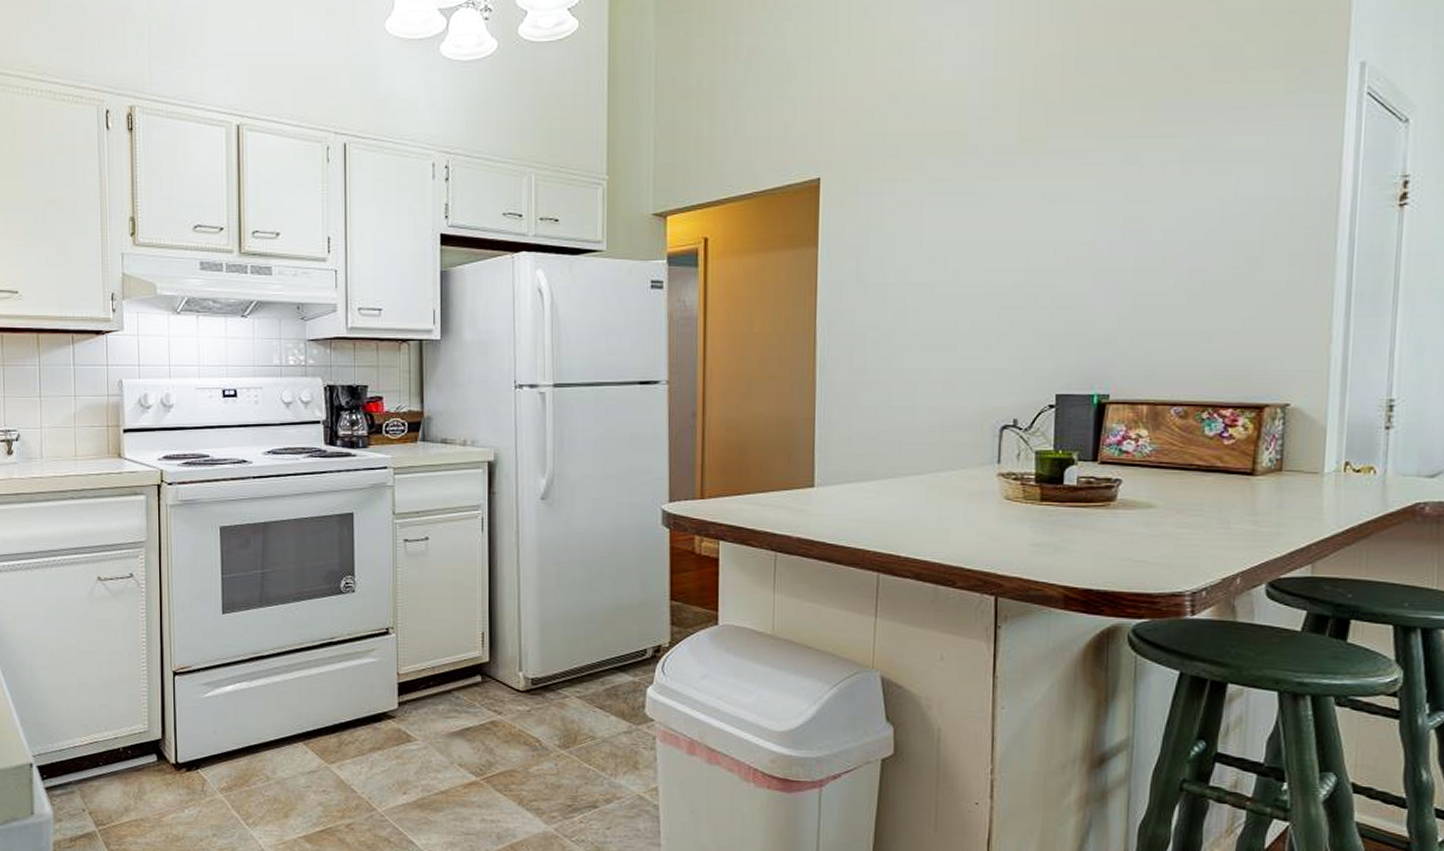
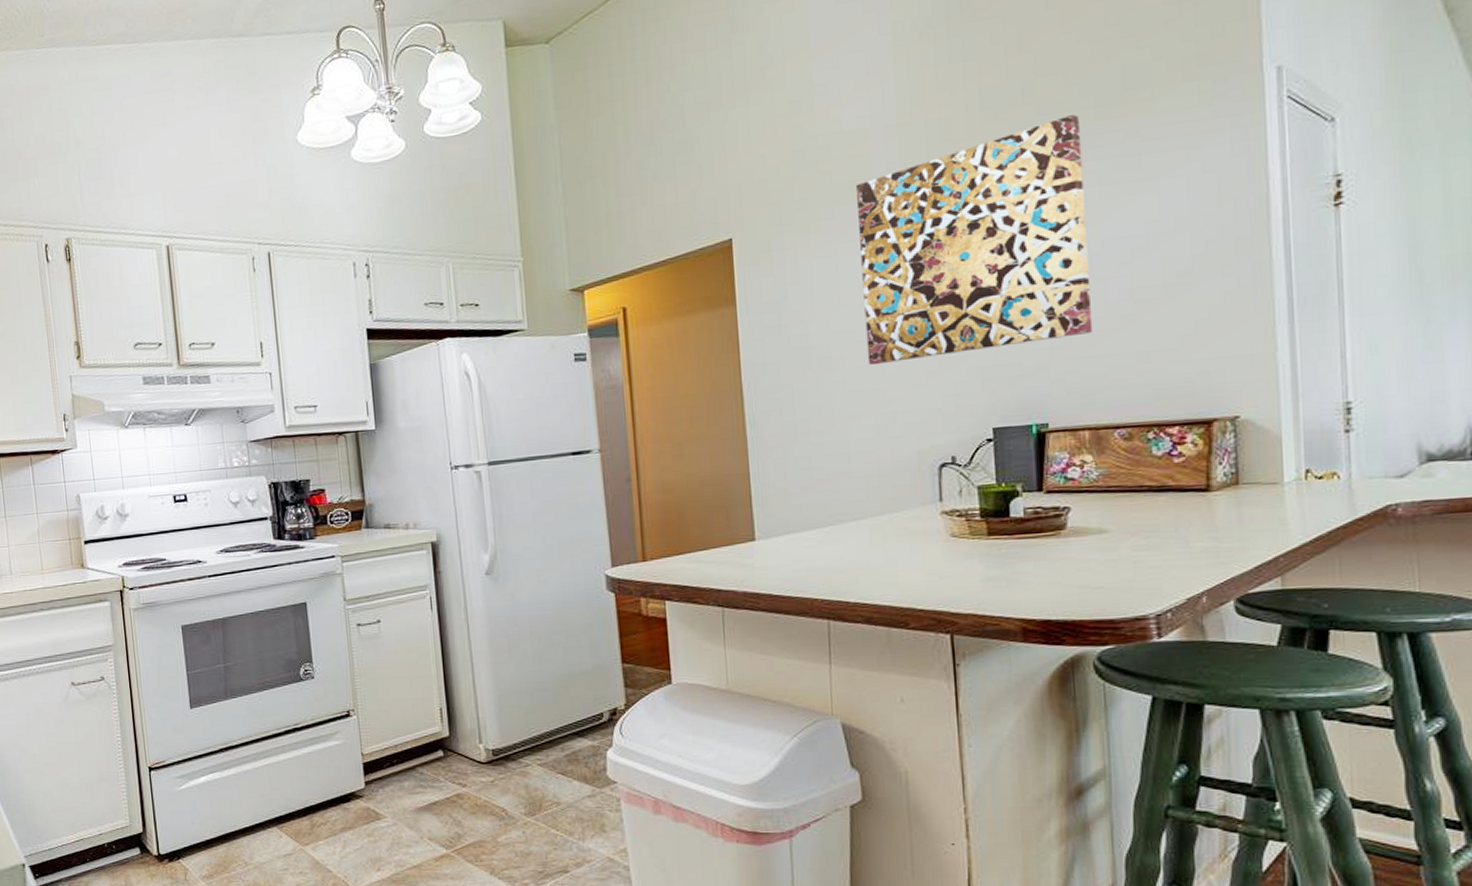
wall art: none [942,87,1171,321] -> present [855,114,1093,365]

